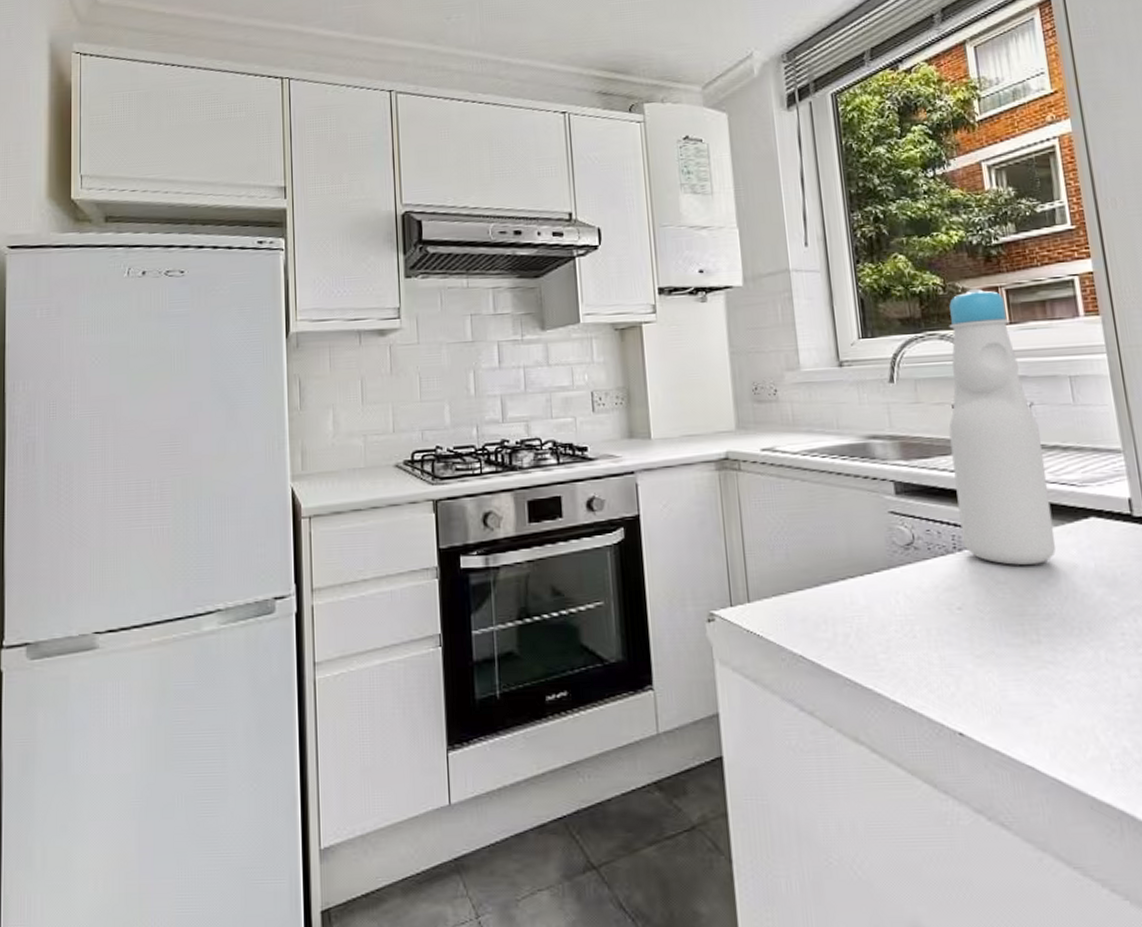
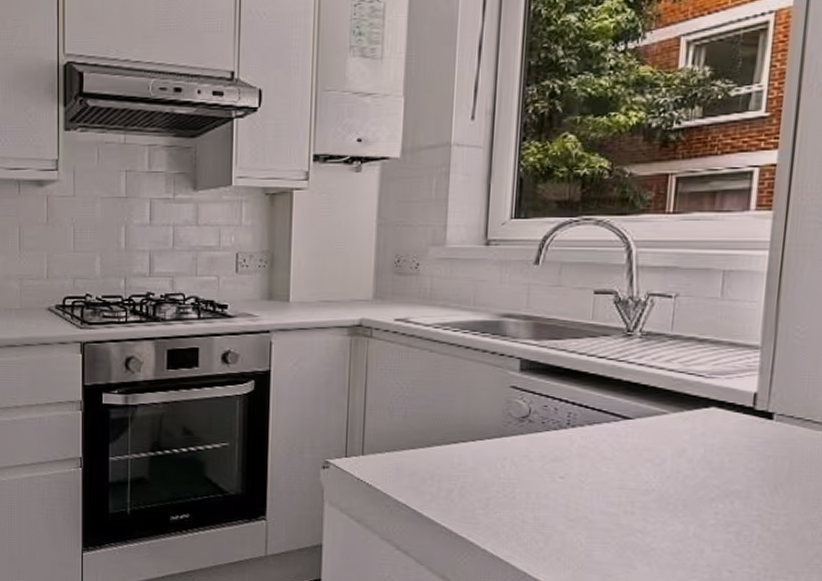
bottle: present [949,288,1056,565] -> none [577,174,680,445]

